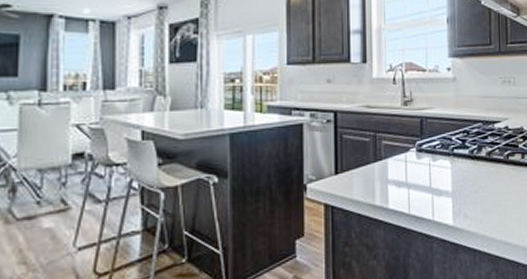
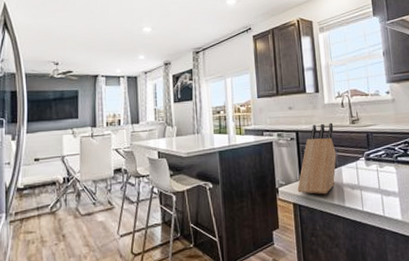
knife block: none [331,102,382,194] -> present [297,122,337,195]

